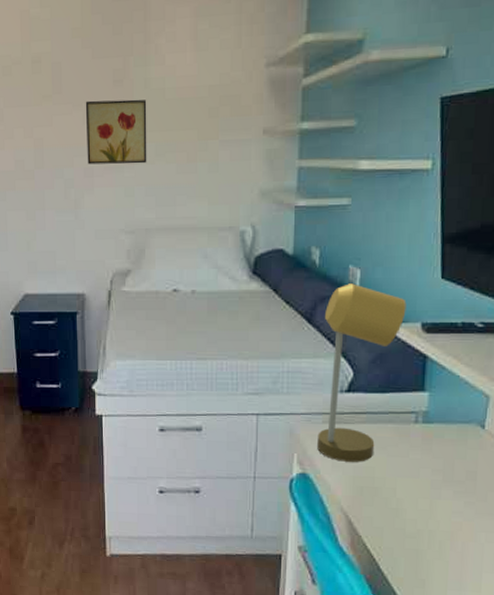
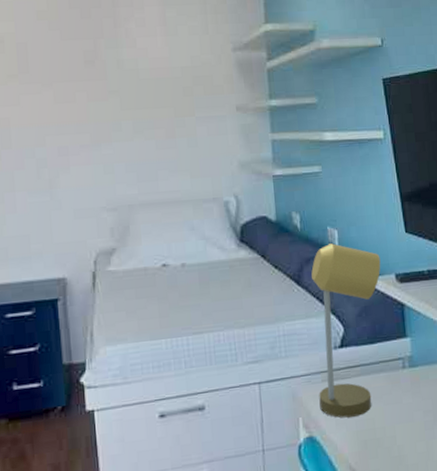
wall art: present [85,99,147,165] -> none [55,79,125,143]

